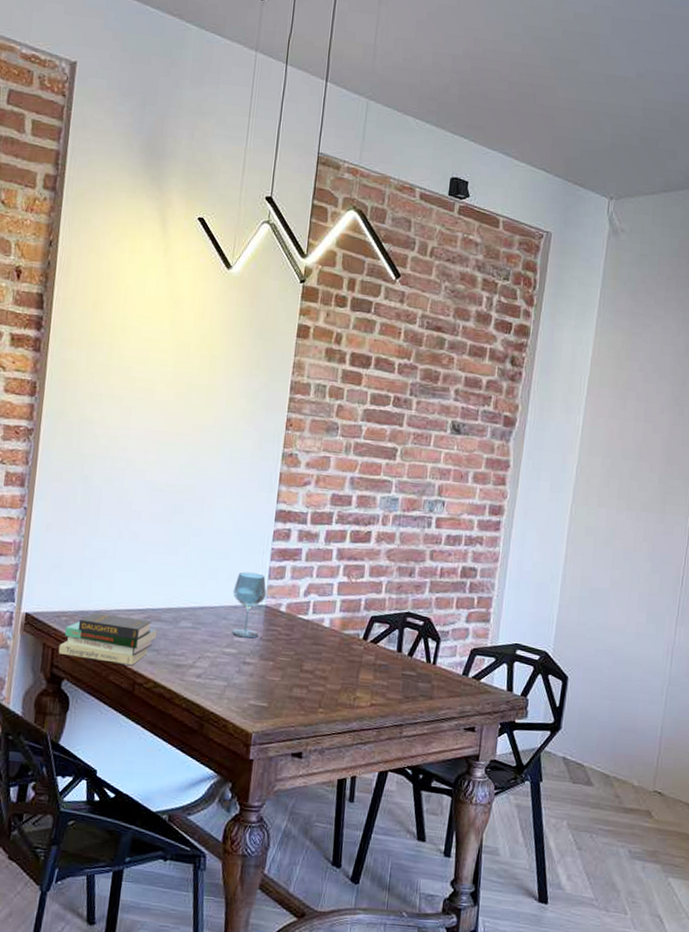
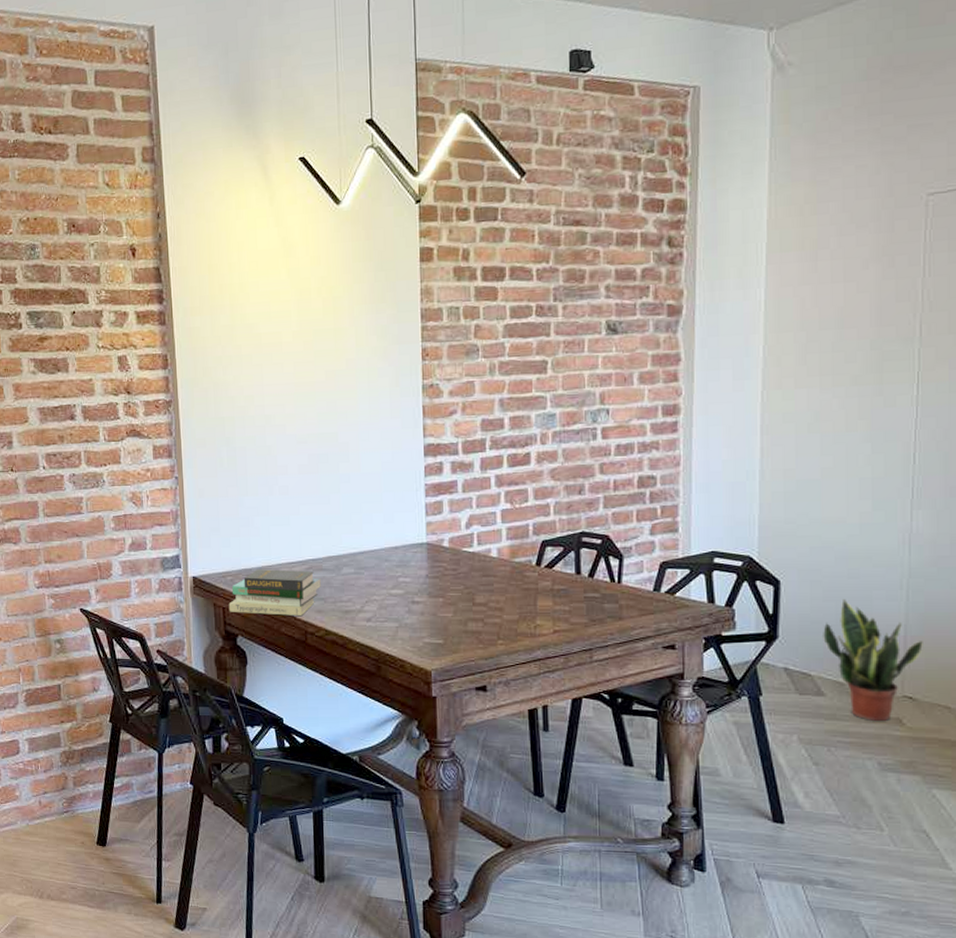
wine glass: present [232,572,267,638] -> none [390,511,427,577]
potted plant: none [597,699,674,813] -> present [823,599,923,722]

